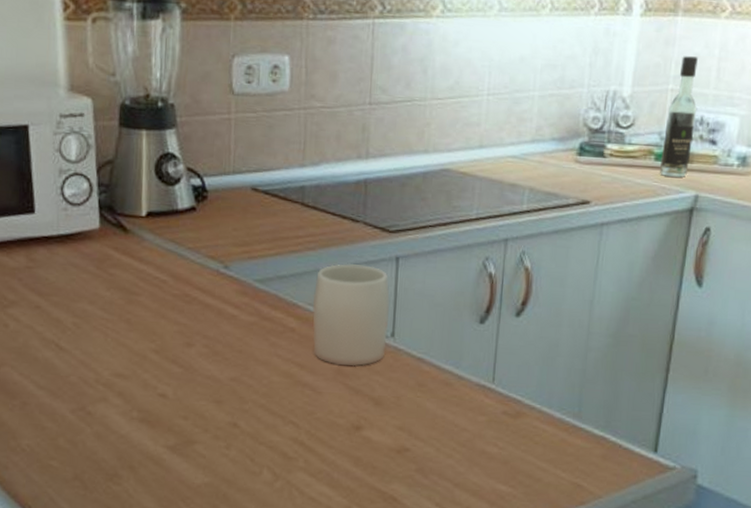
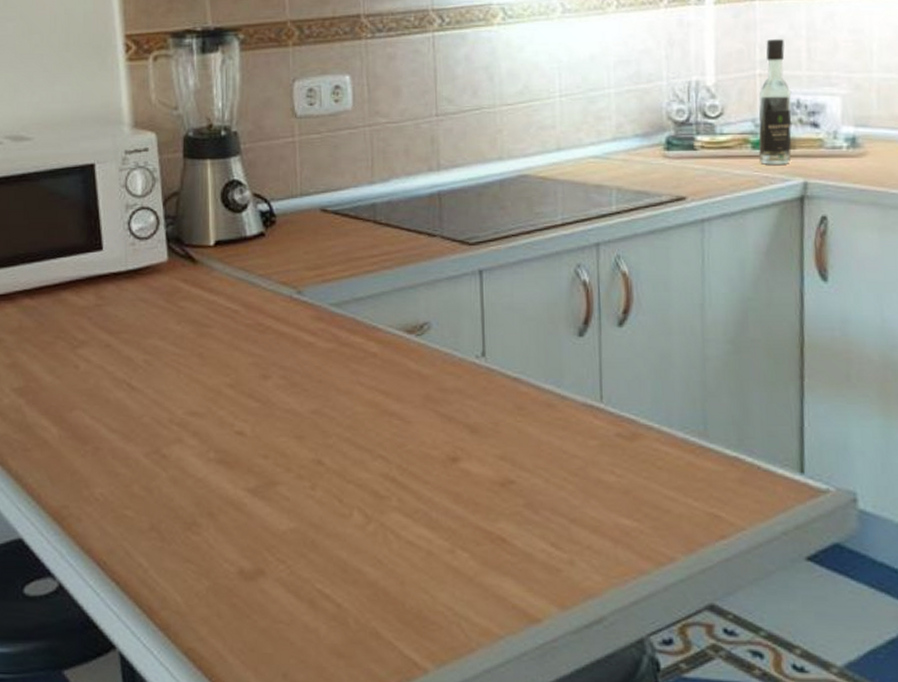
mug: present [312,264,390,367] -> none [393,281,478,391]

